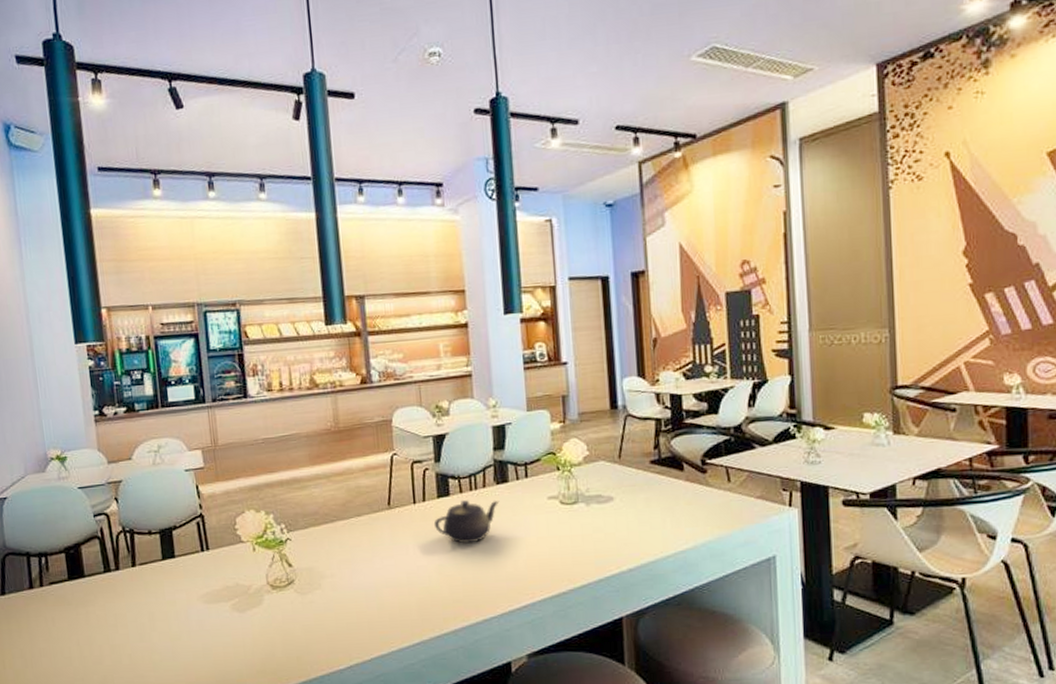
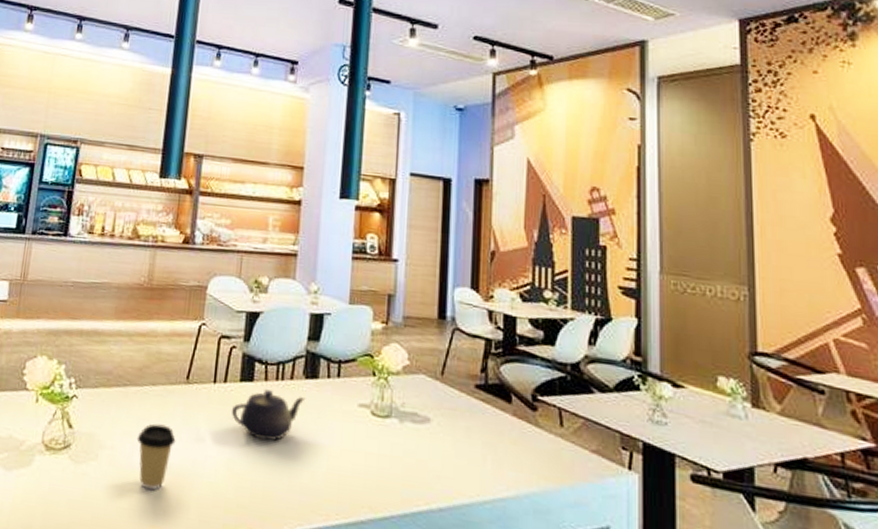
coffee cup: none [352,548,389,604] -> present [136,423,176,491]

